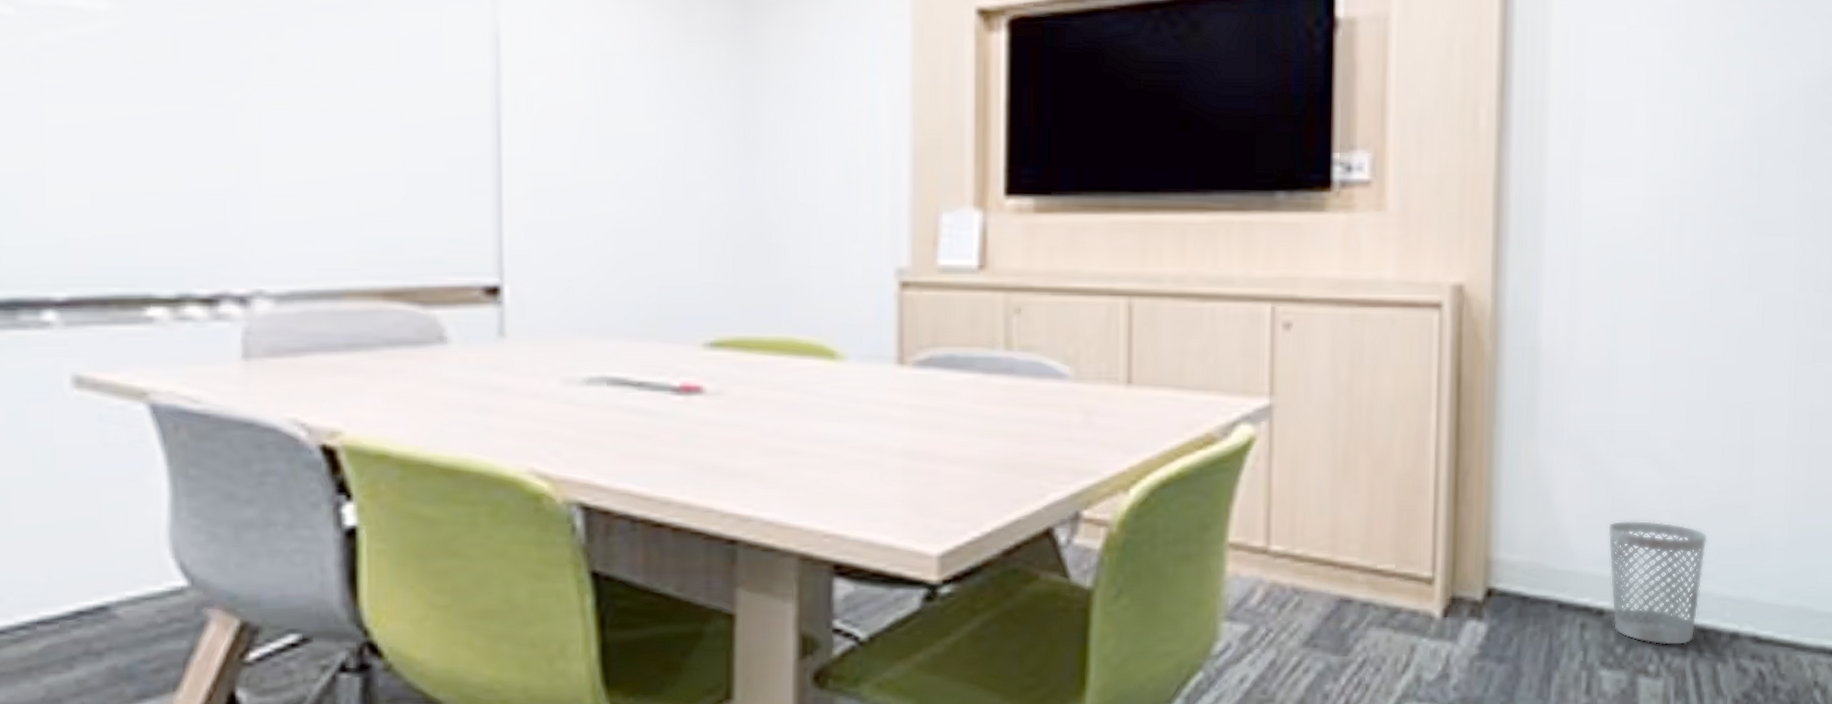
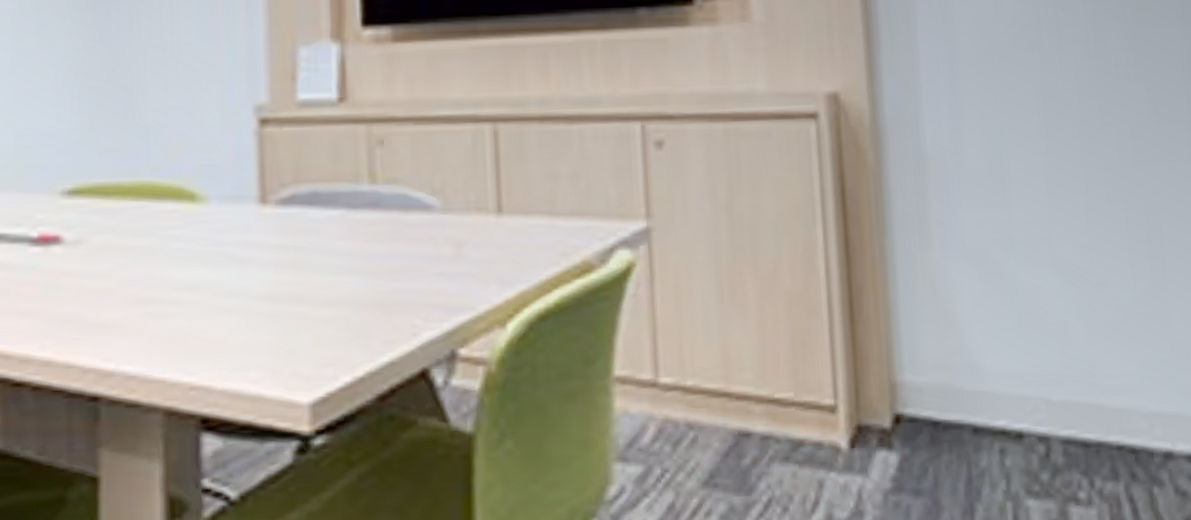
wastebasket: present [1607,520,1707,646] -> none [1017,332,1126,470]

